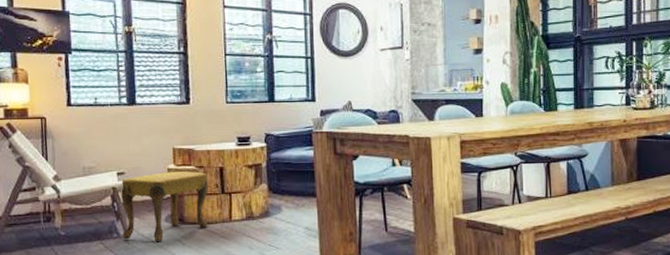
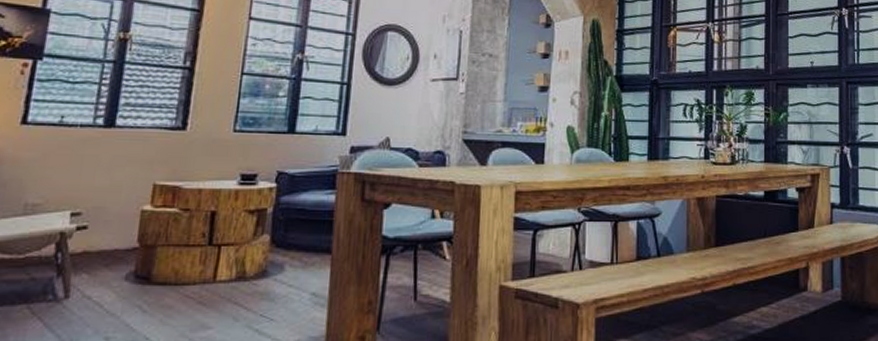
footstool: present [121,171,208,242] -> none [60,215,192,308]

